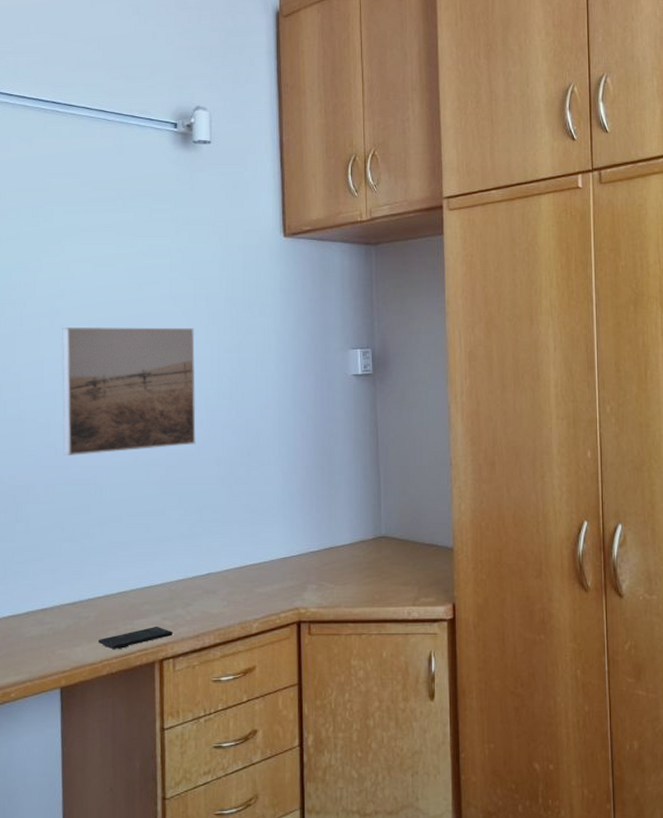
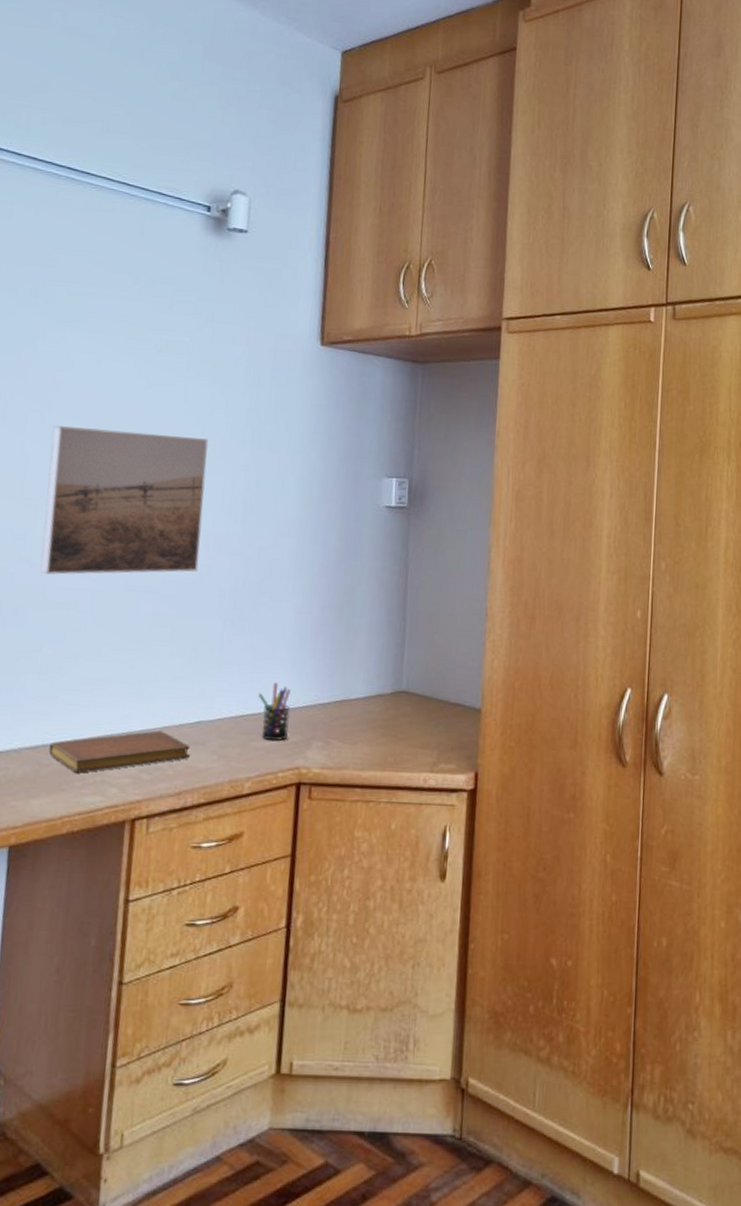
notebook: none [85,583,204,623] -> present [48,730,191,773]
smartphone: present [97,626,174,650] -> none [59,779,151,805]
pen holder: none [257,536,286,586] -> present [258,683,291,741]

